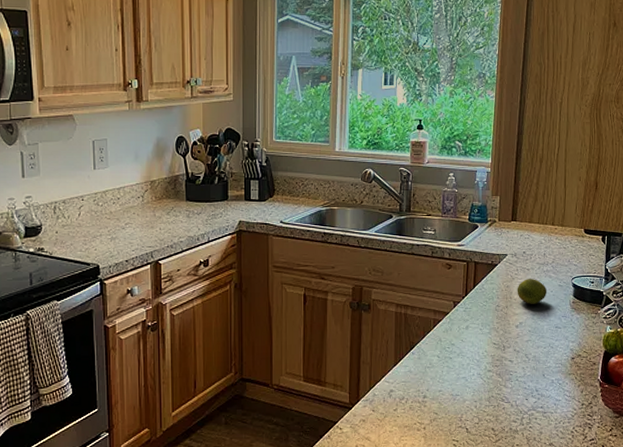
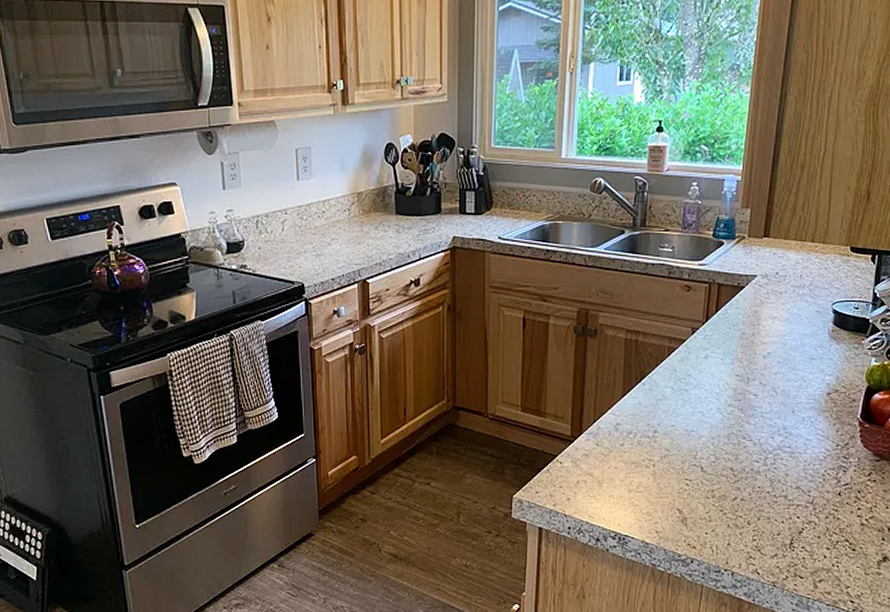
fruit: present [517,279,547,304] -> none [766,303,802,332]

